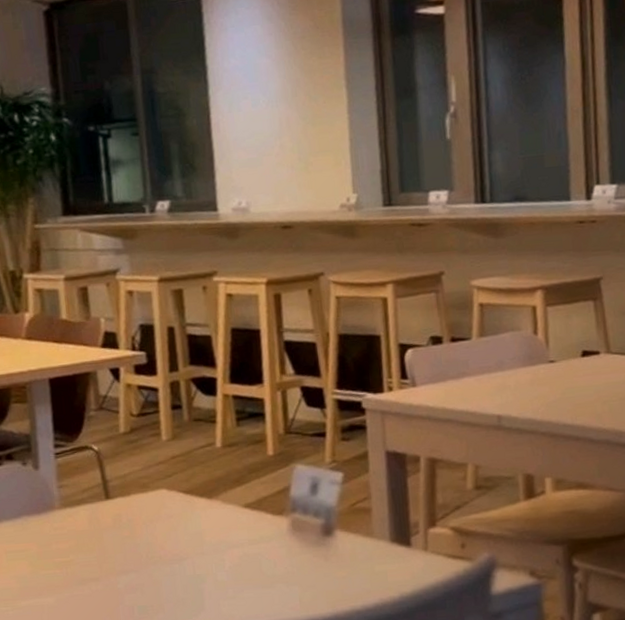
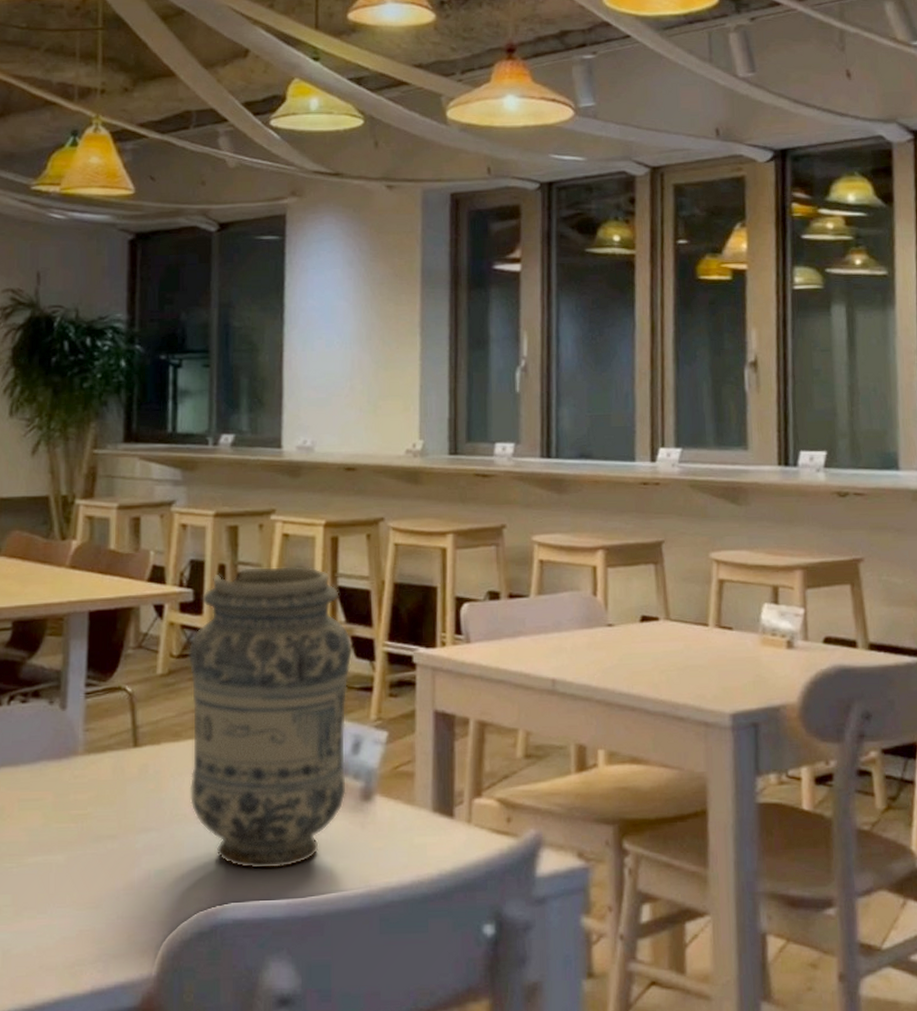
vase: none [146,324,308,601] -> present [188,566,353,869]

